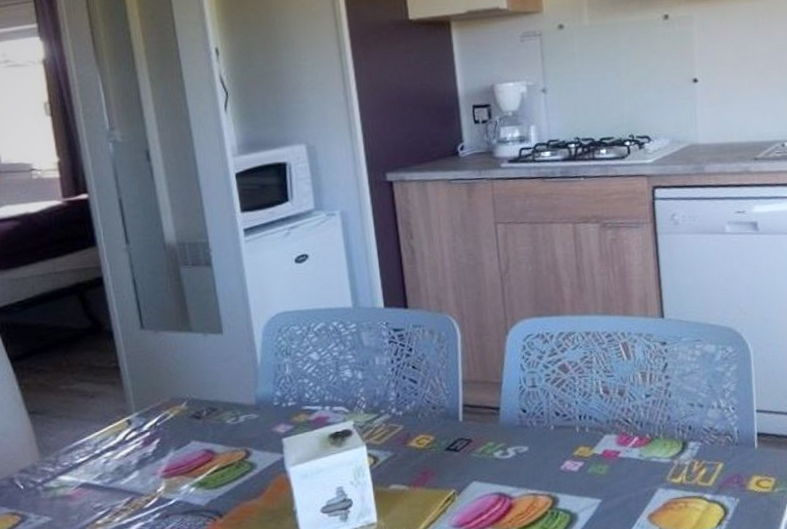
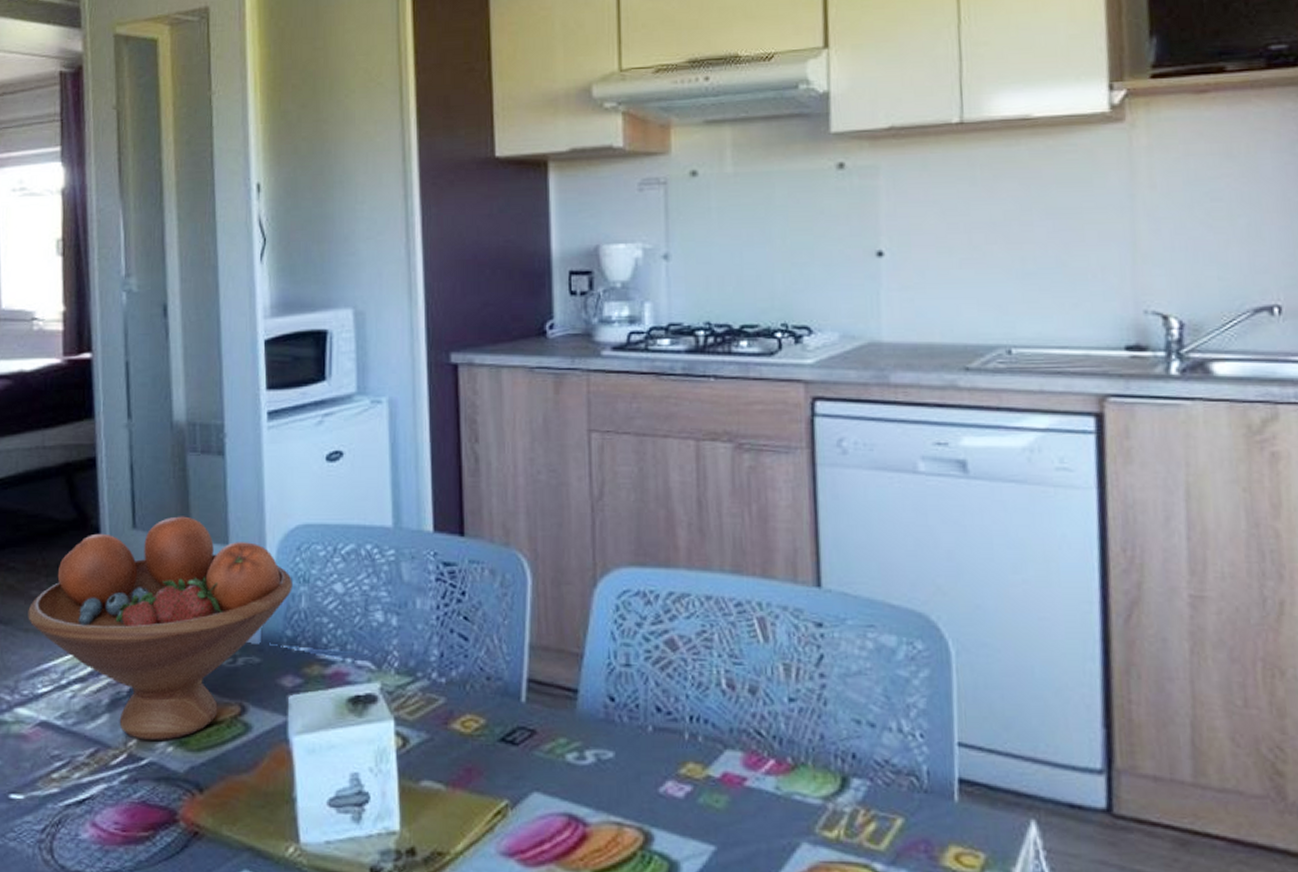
fruit bowl: none [59,315,278,486] -> present [28,516,292,740]

